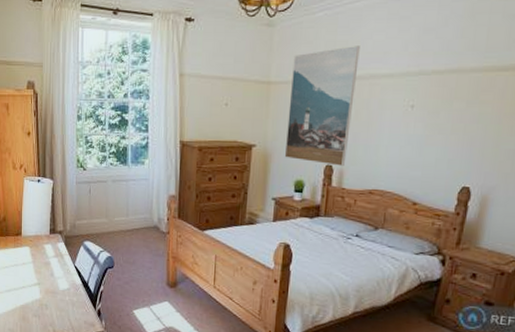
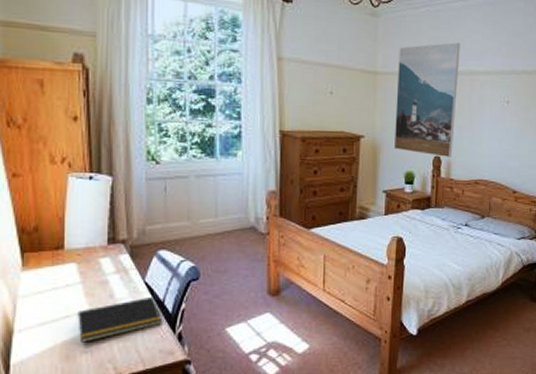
notepad: none [30,277,86,308] -> present [77,296,161,343]

